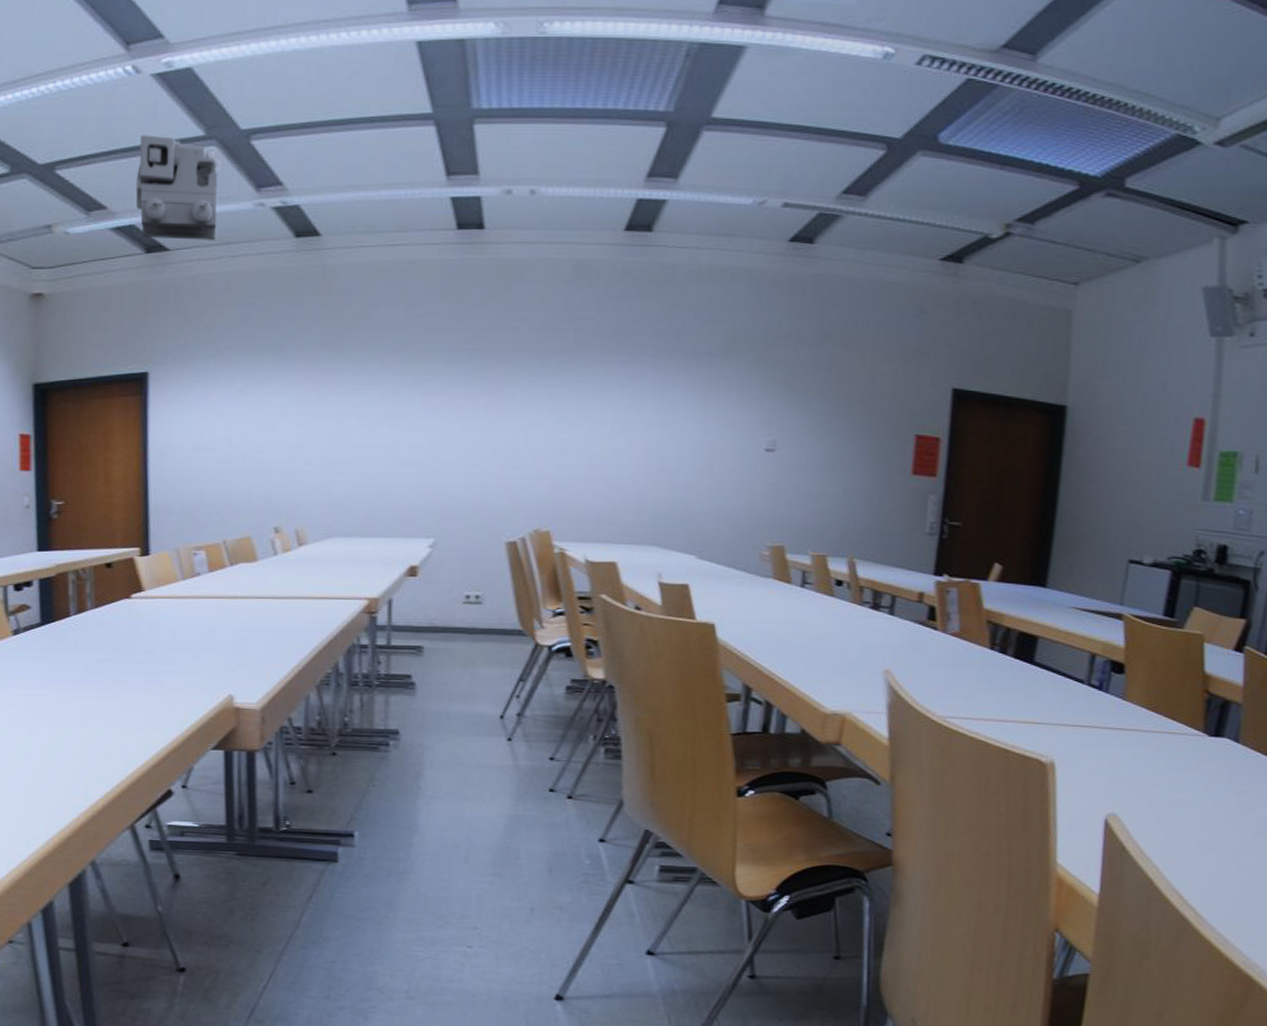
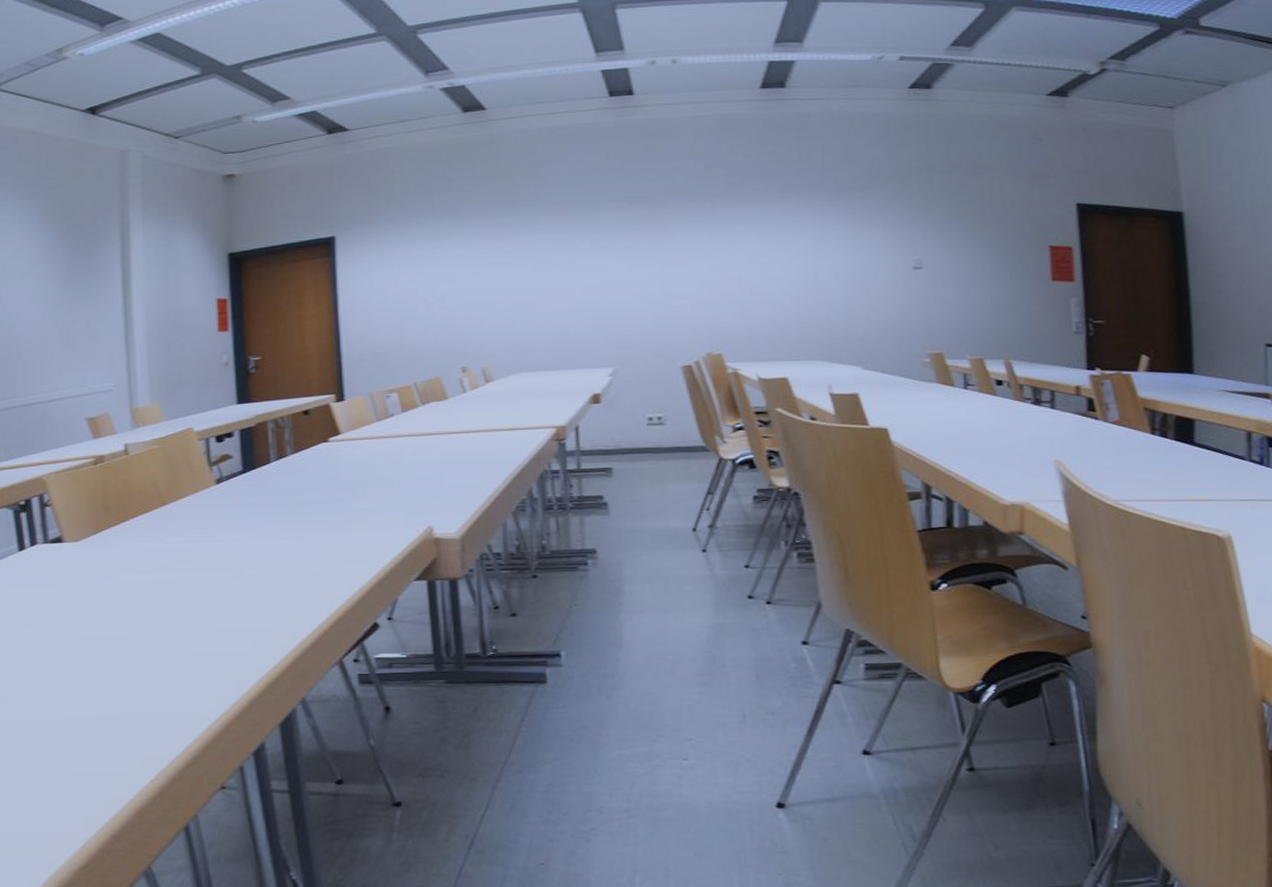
total station: present [135,135,223,240] -> none [315,35,393,122]

